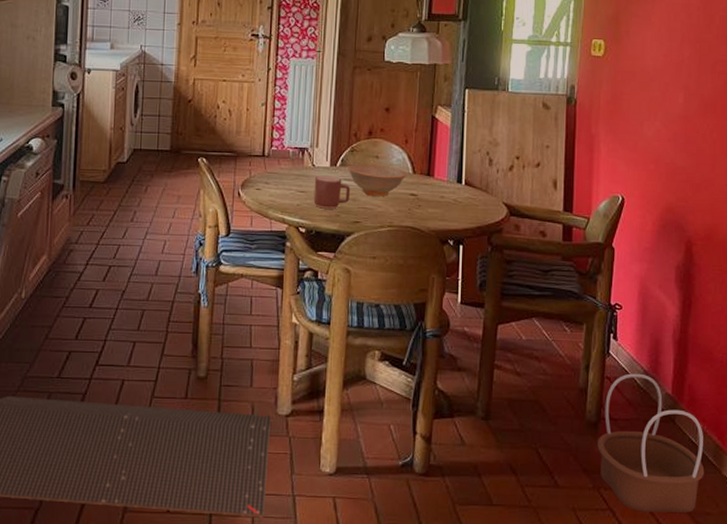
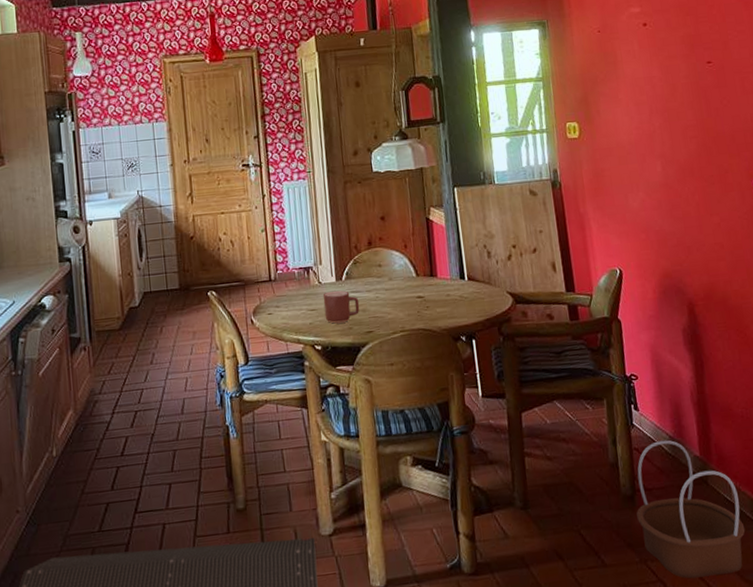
dish: present [348,163,407,196] -> none [353,272,411,305]

